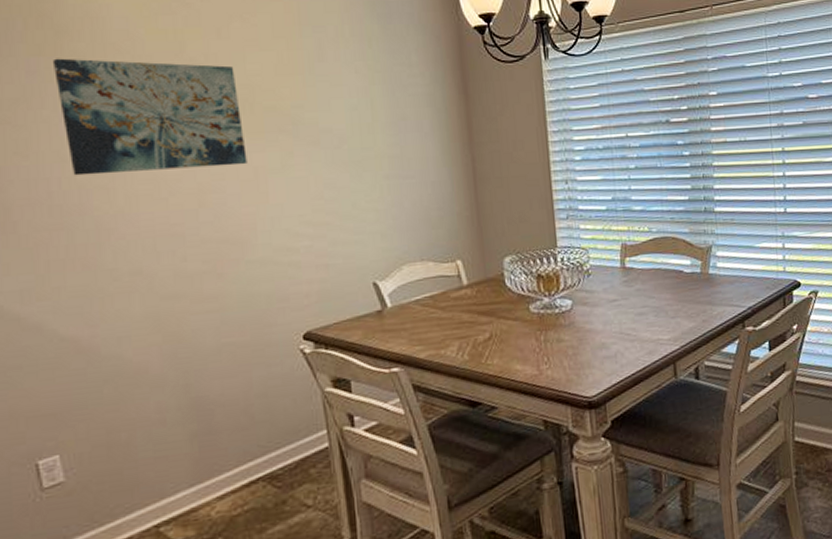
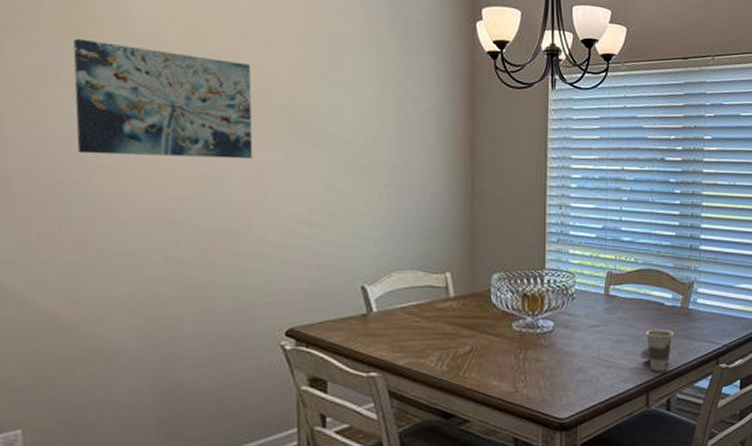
cup: none [663,297,696,341] -> present [641,328,674,372]

